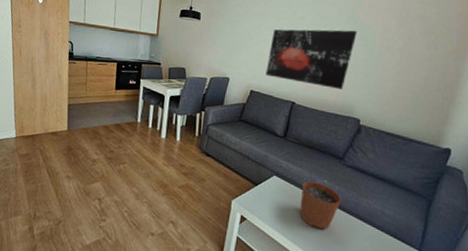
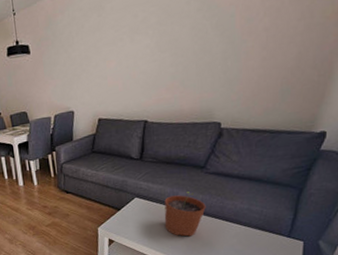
wall art: present [265,29,357,89] -> none [111,18,212,99]

